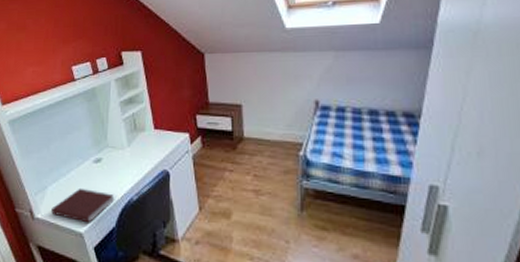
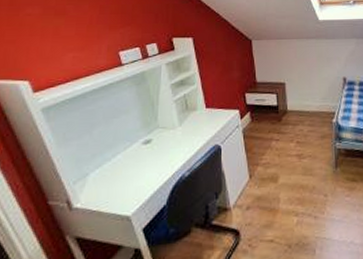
notebook: present [51,188,115,223] -> none [93,170,166,206]

